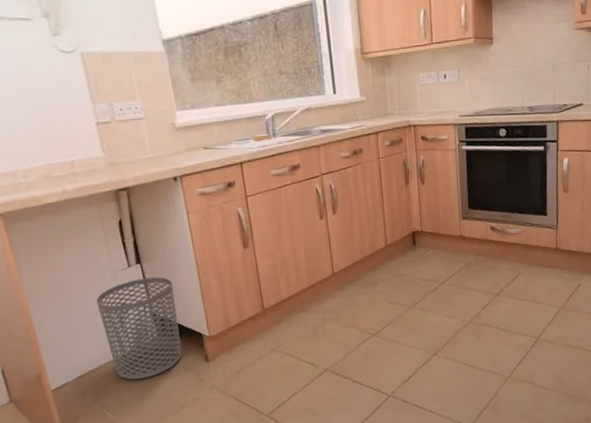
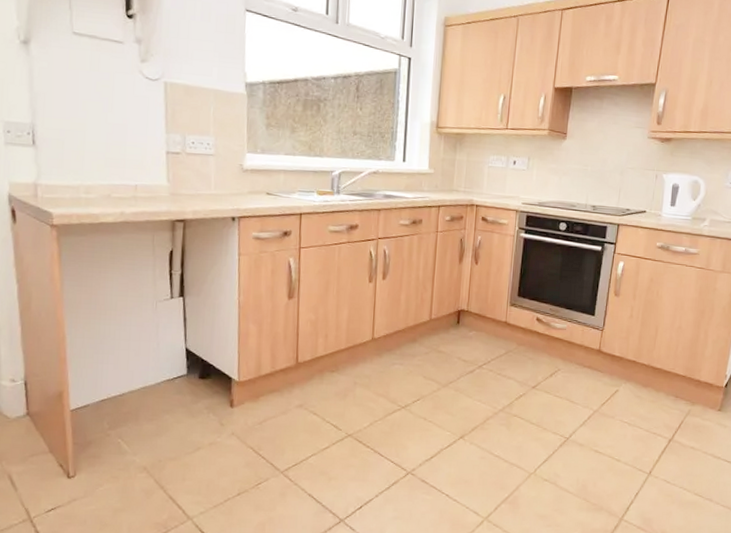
waste bin: present [96,277,182,380] -> none [132,312,212,413]

